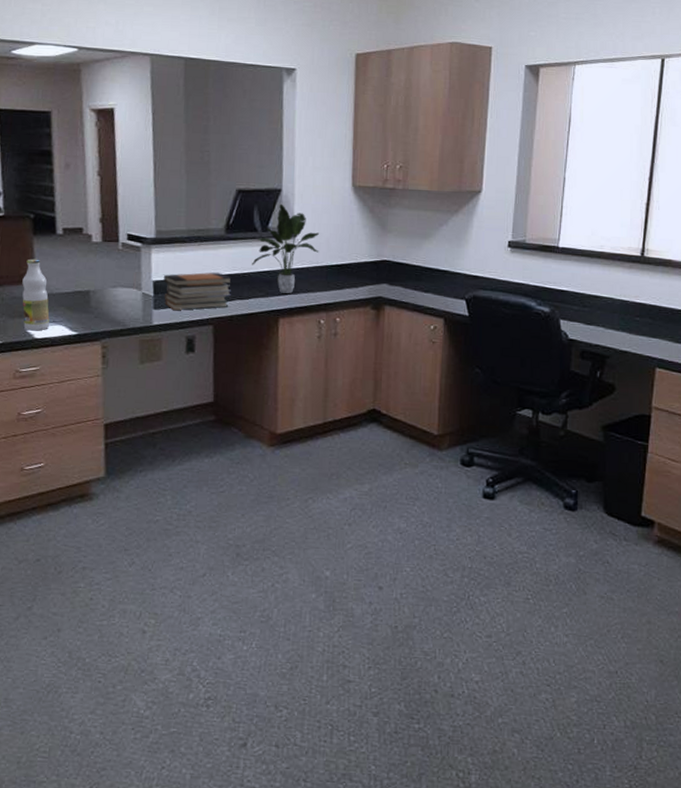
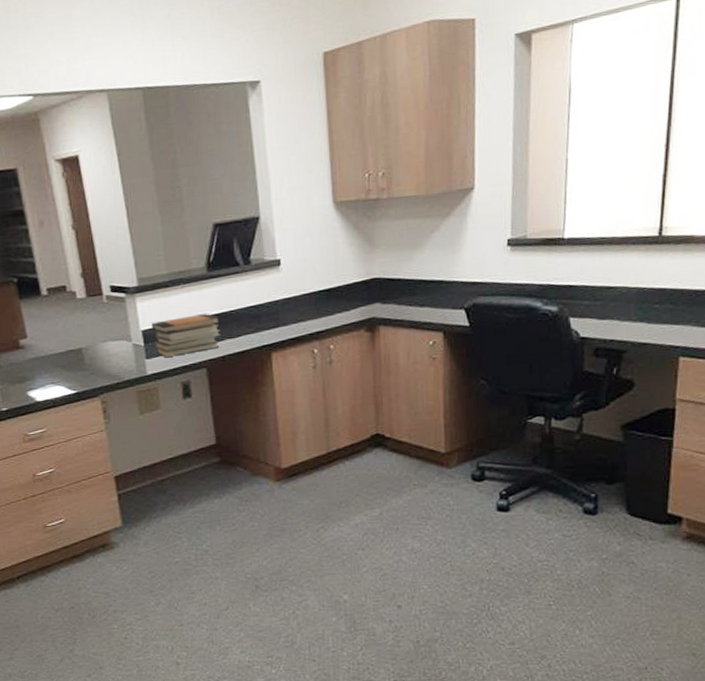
bottle: present [22,258,50,331] -> none [16,322,48,395]
potted plant: present [252,204,319,293] -> none [238,232,305,327]

